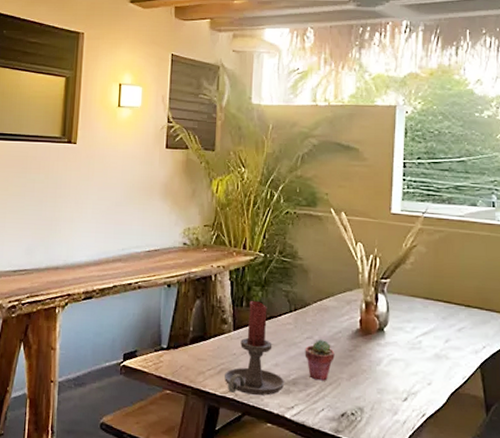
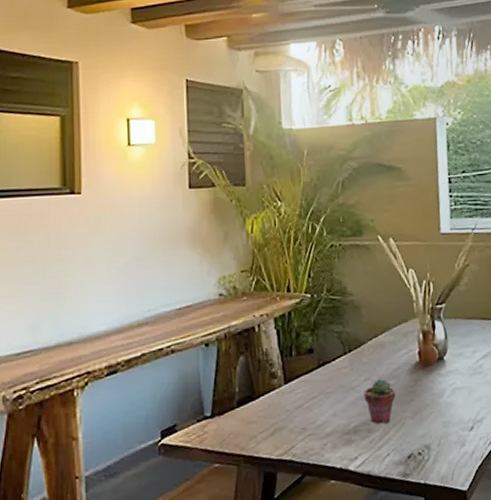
candle holder: present [224,301,285,396] -> none [278,348,346,454]

